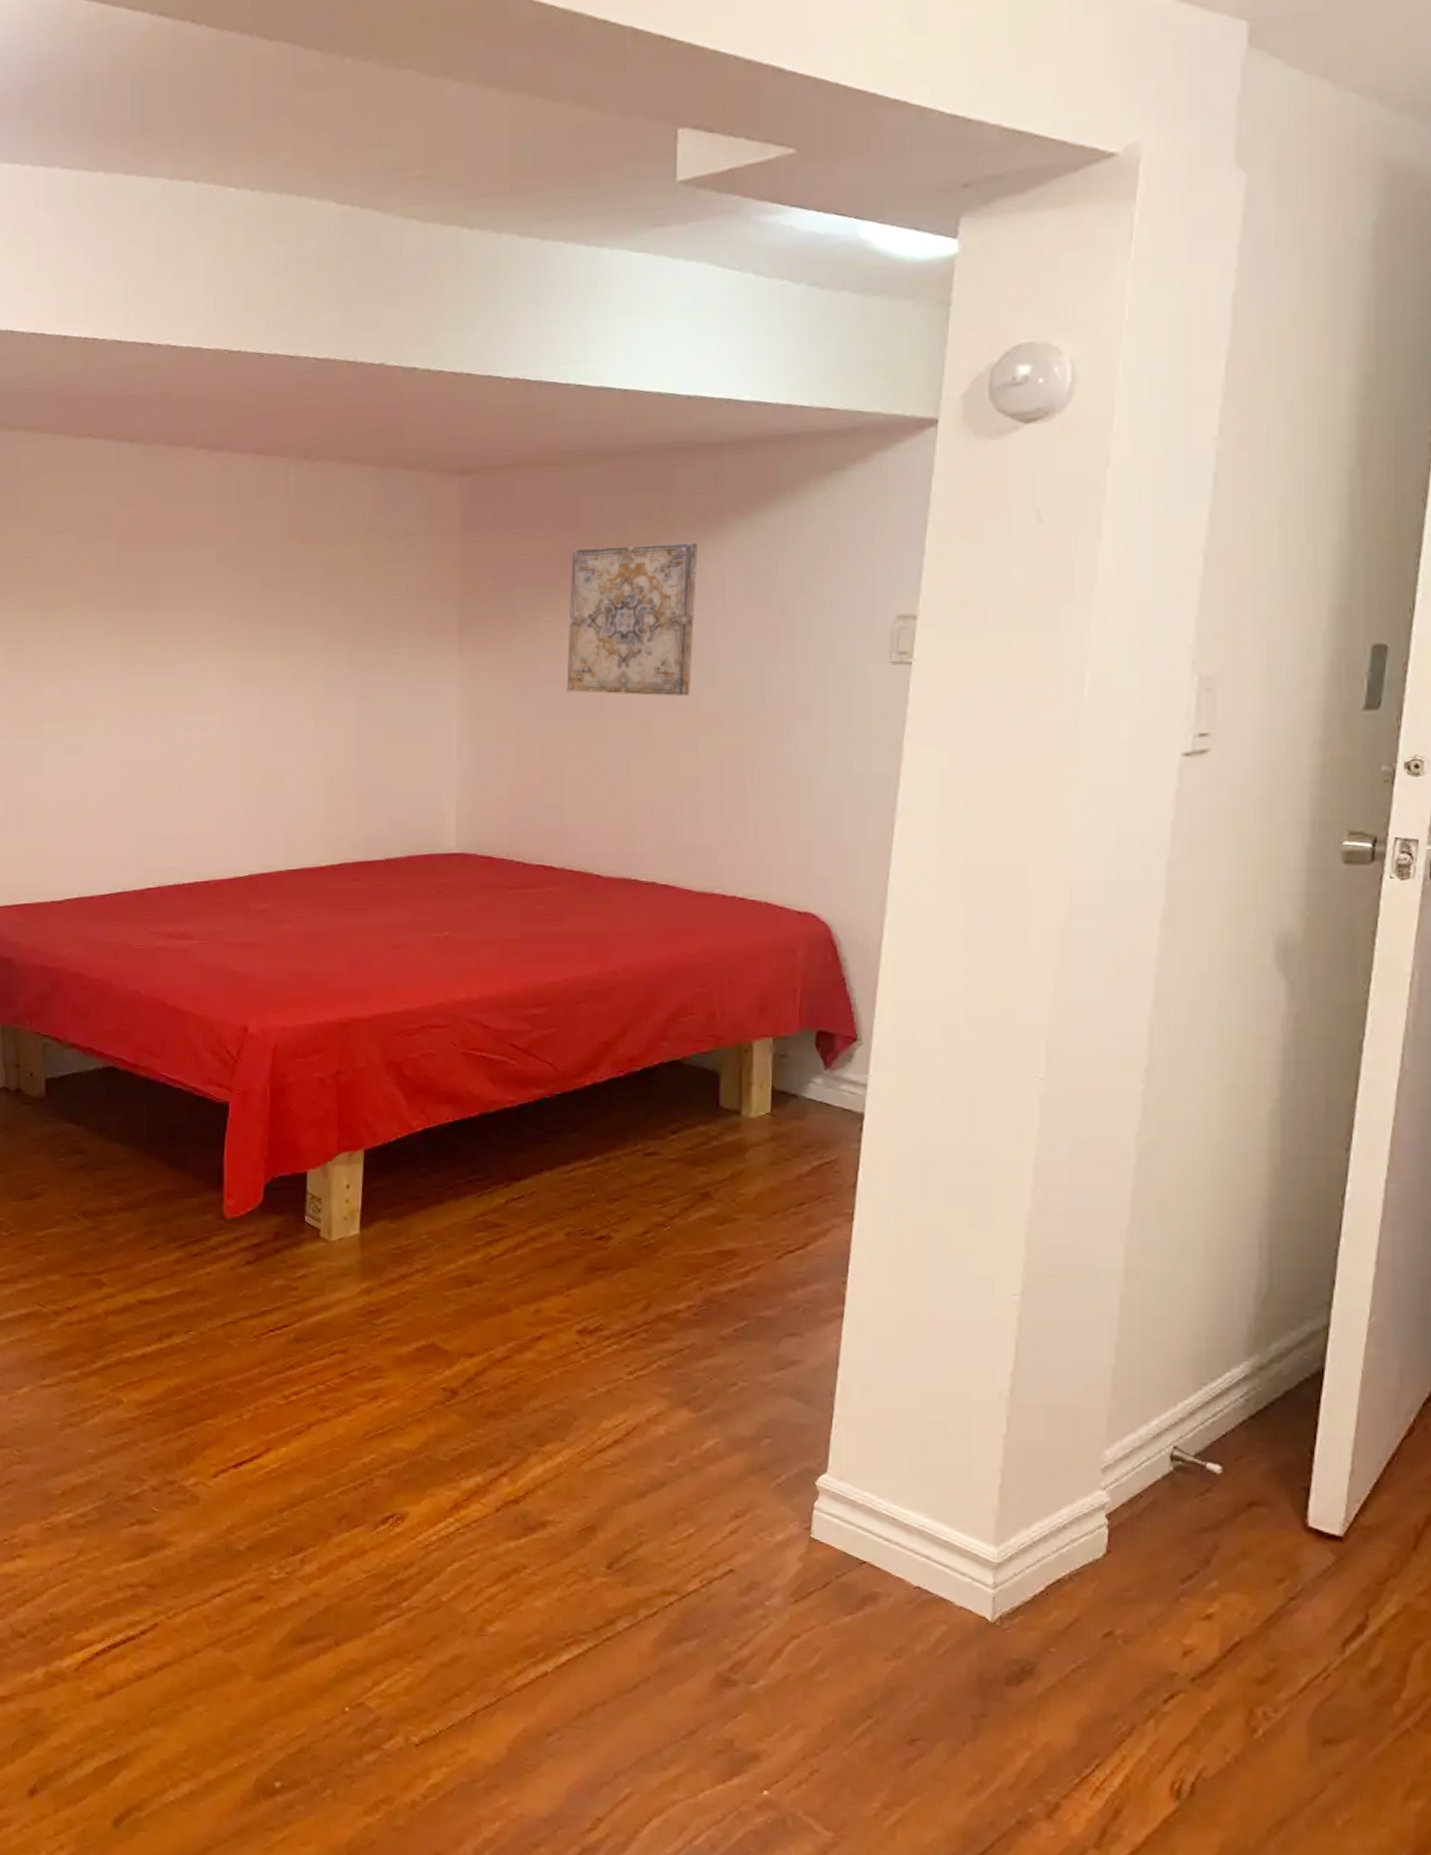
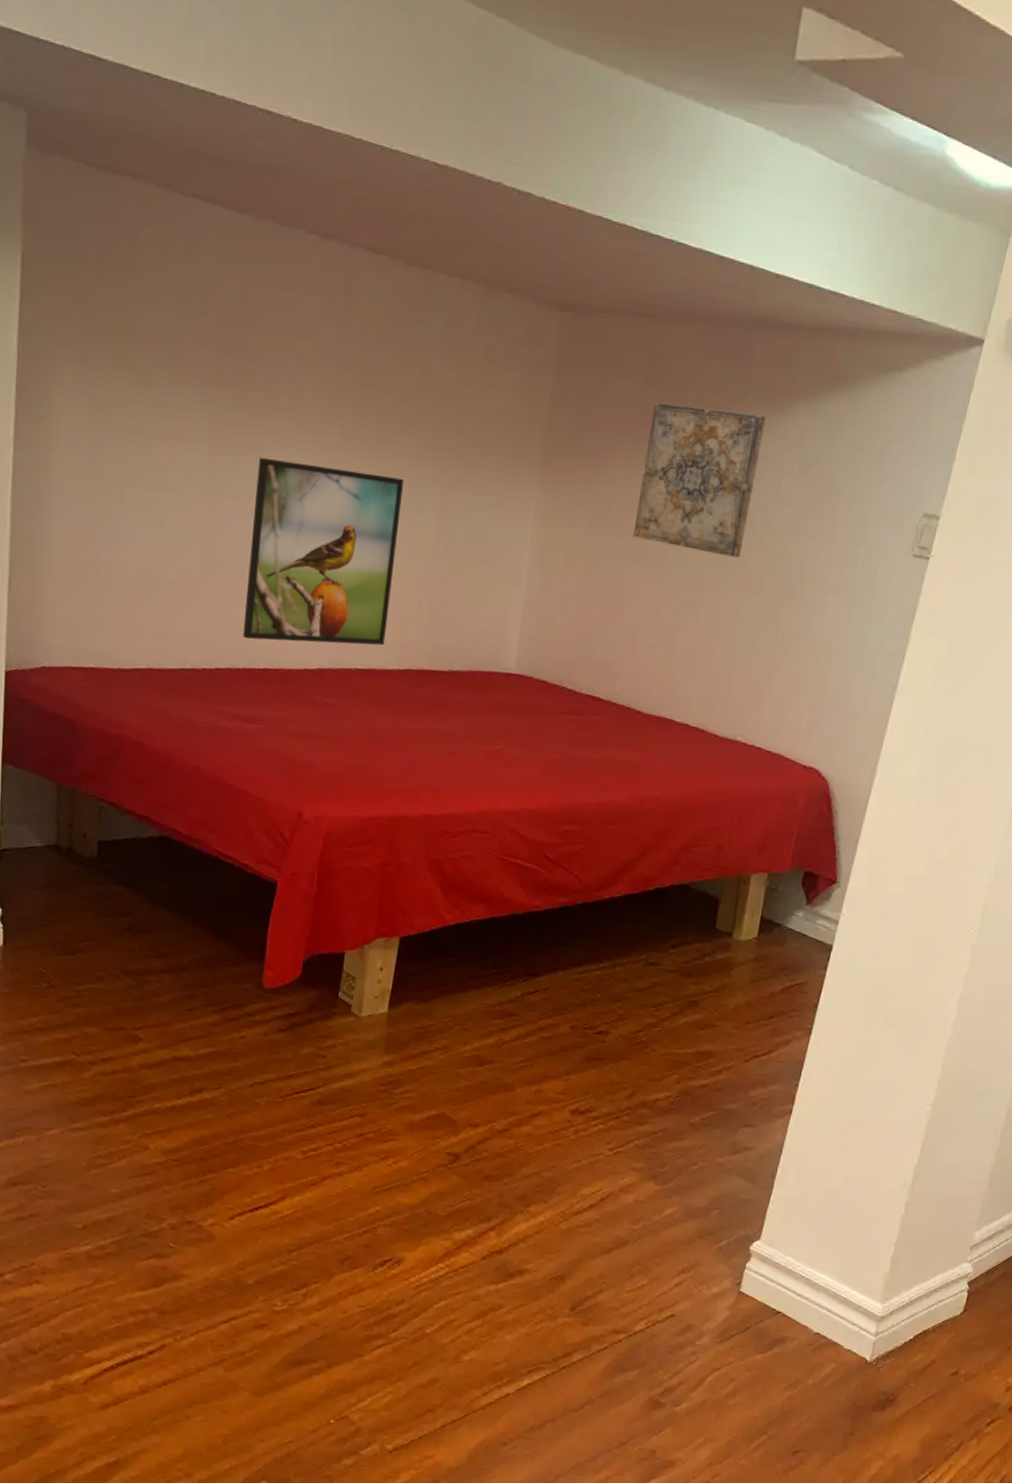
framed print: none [169,670,318,855] -> present [242,457,405,646]

